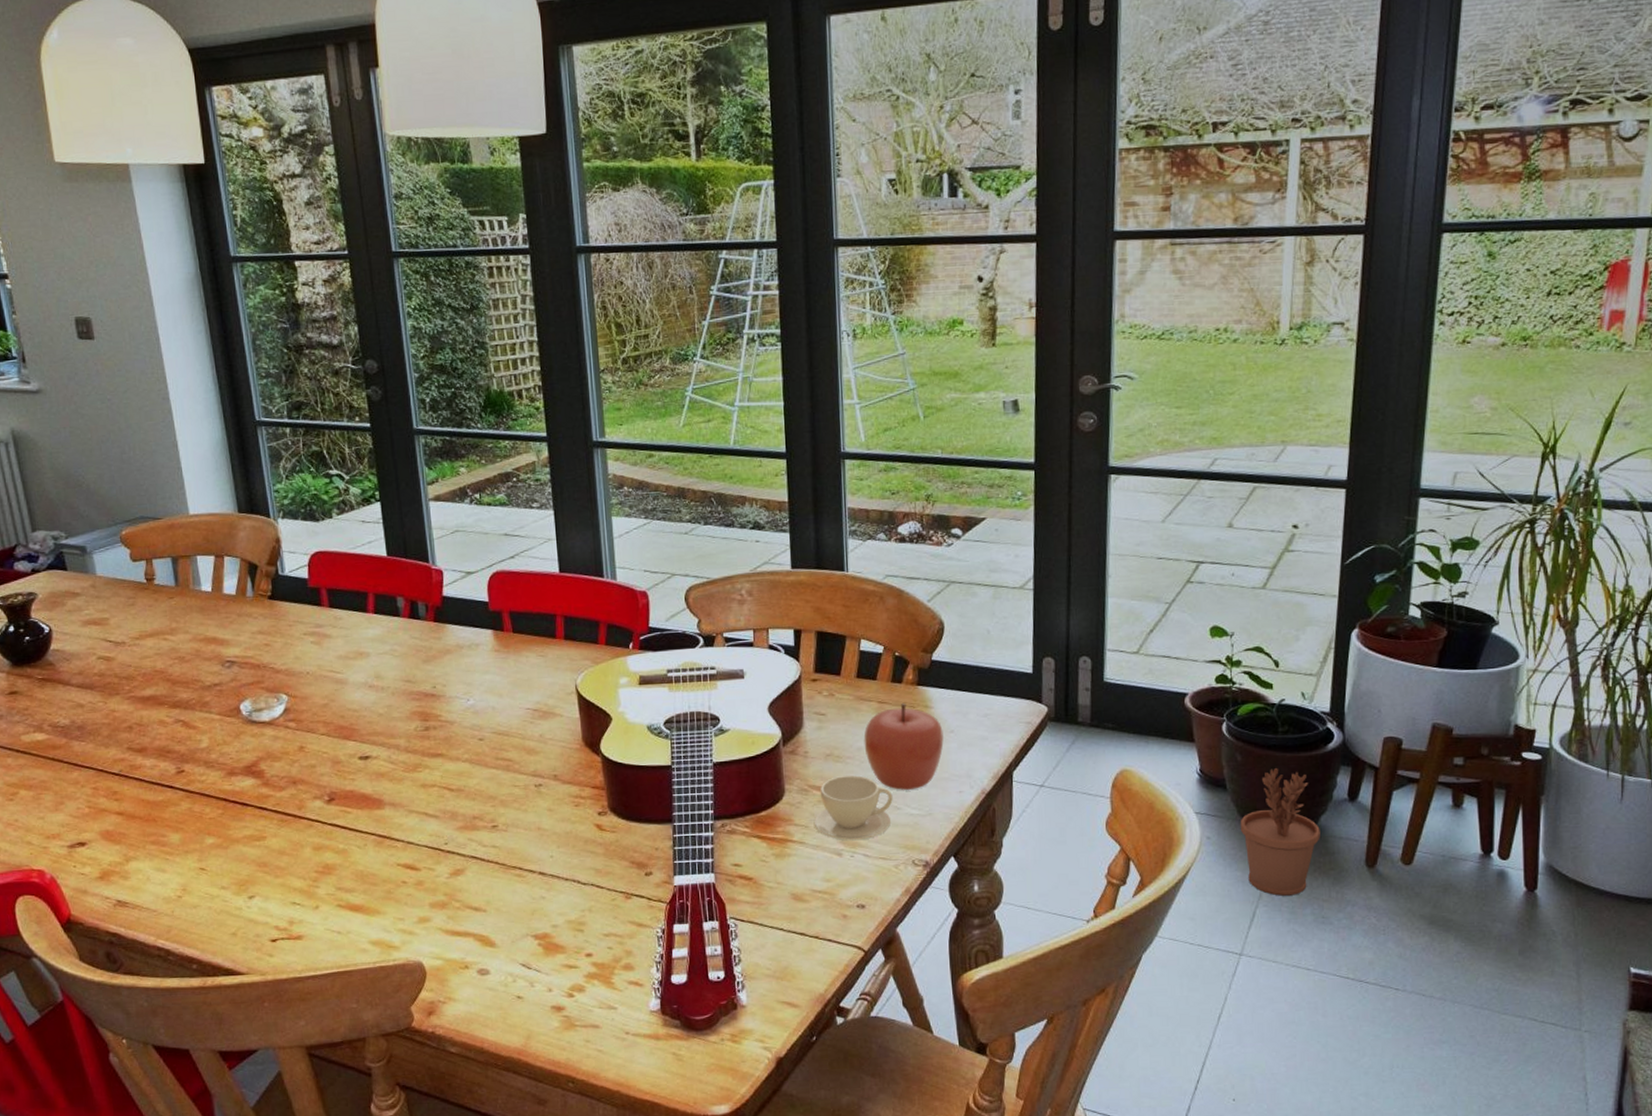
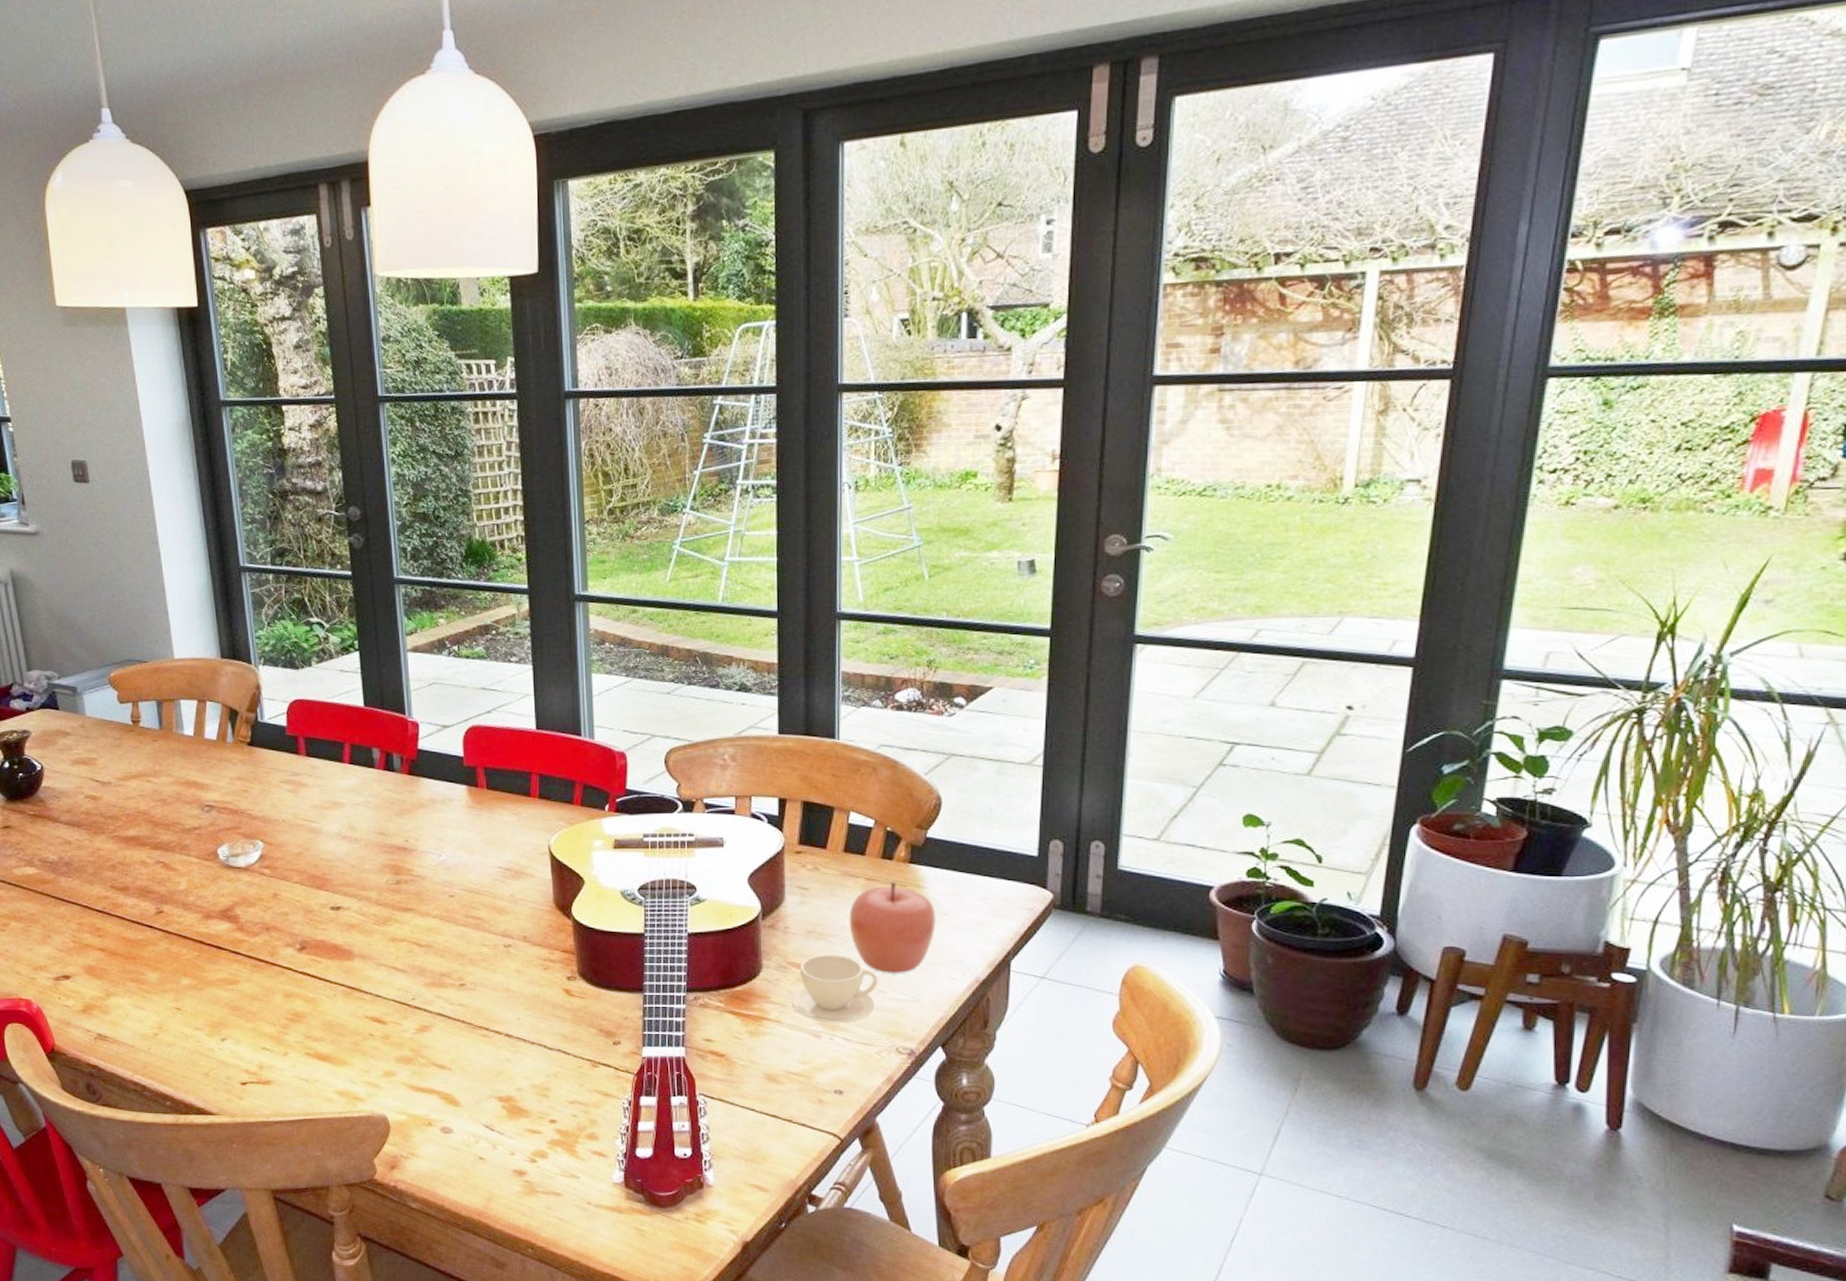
flower pot: present [1240,767,1320,896] -> none [1267,973,1361,1115]

